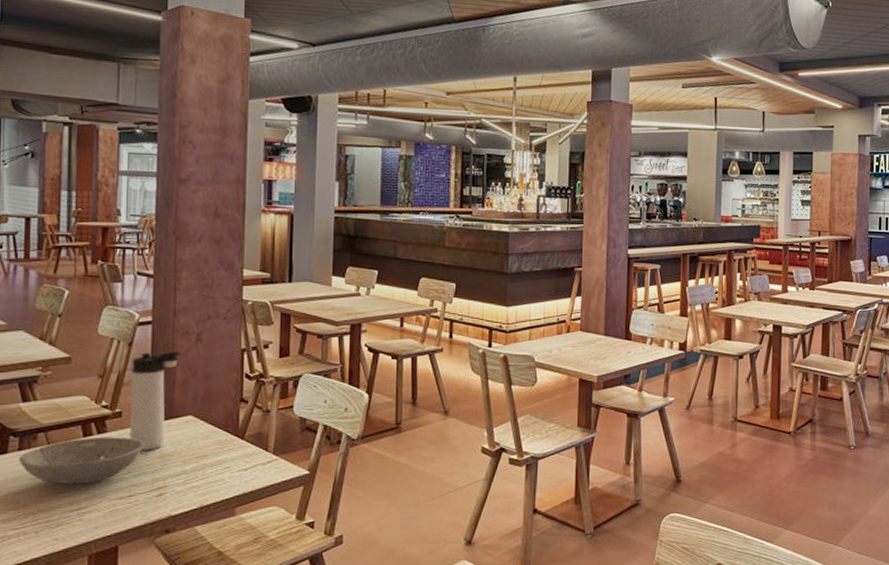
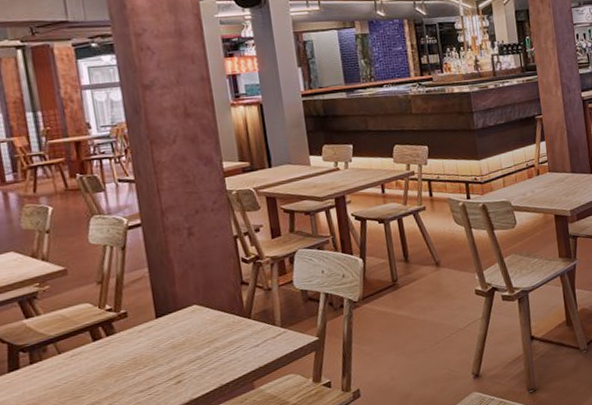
bowl: present [19,437,144,485] -> none [32,335,155,390]
thermos bottle: present [130,351,181,450] -> none [128,247,175,344]

